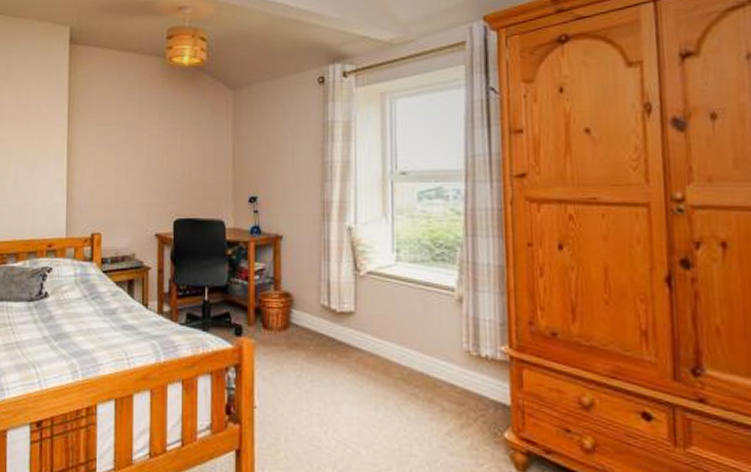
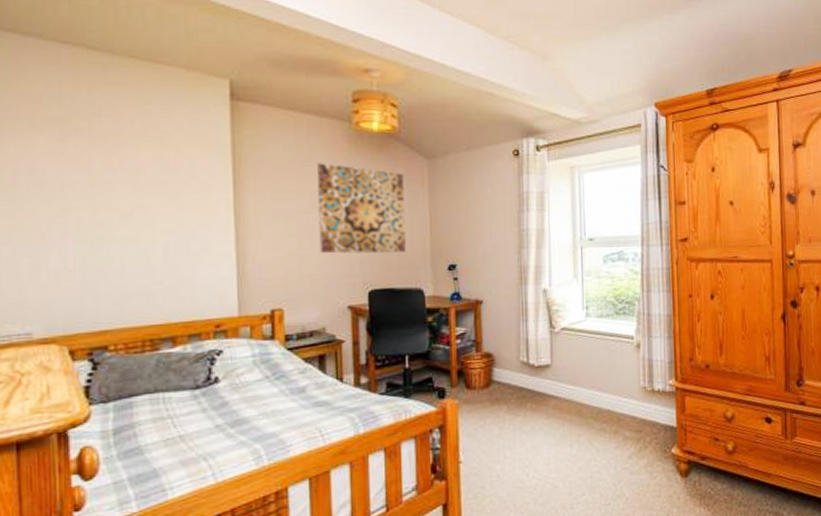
wall art: none [133,97,211,184] -> present [317,163,406,254]

